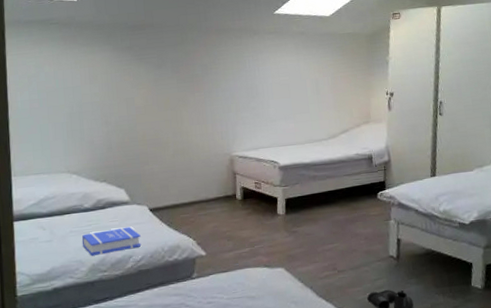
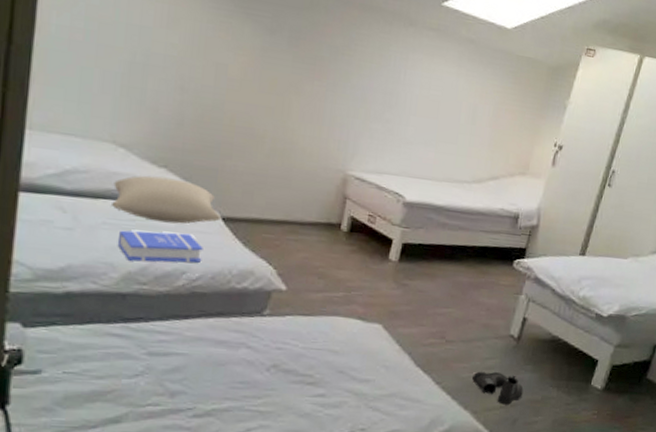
pillow: none [73,188,150,223] -> present [112,175,222,224]

